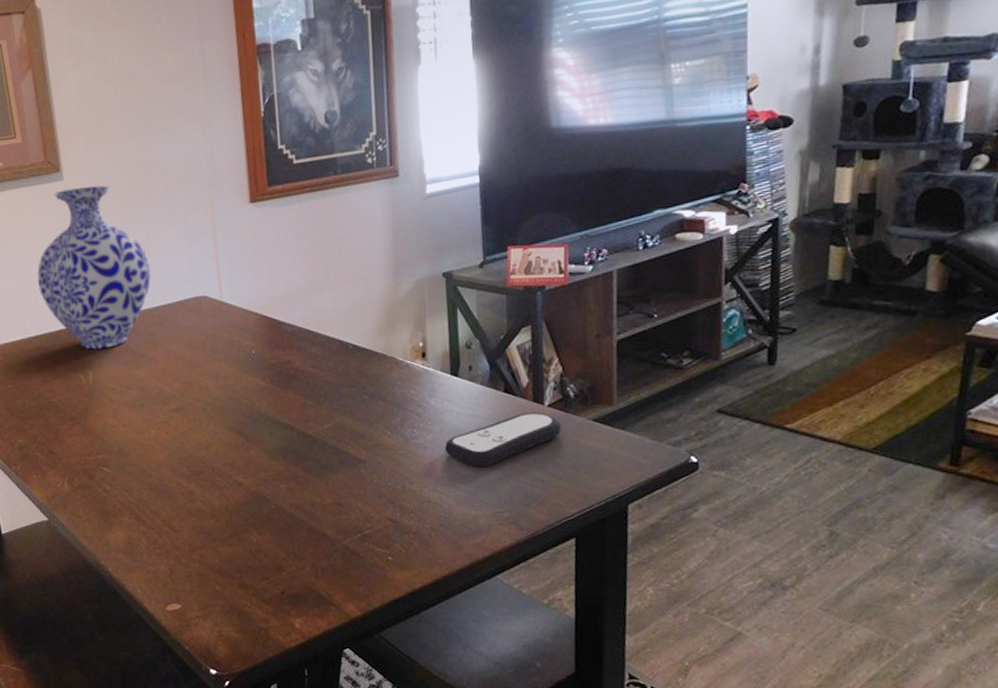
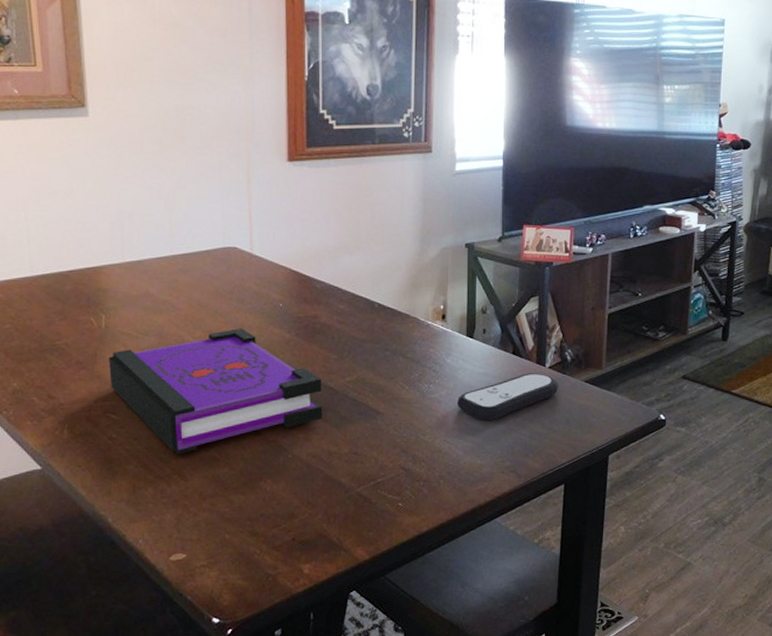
vase: present [37,185,151,349] -> none [49,125,179,293]
board game: none [98,378,303,507] -> present [108,328,323,455]

